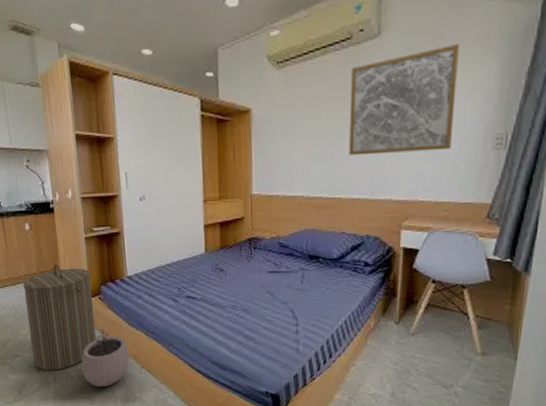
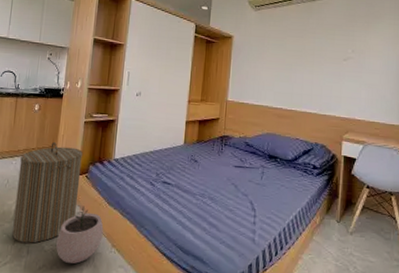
wall art: present [349,43,459,156] -> none [304,9,383,83]

